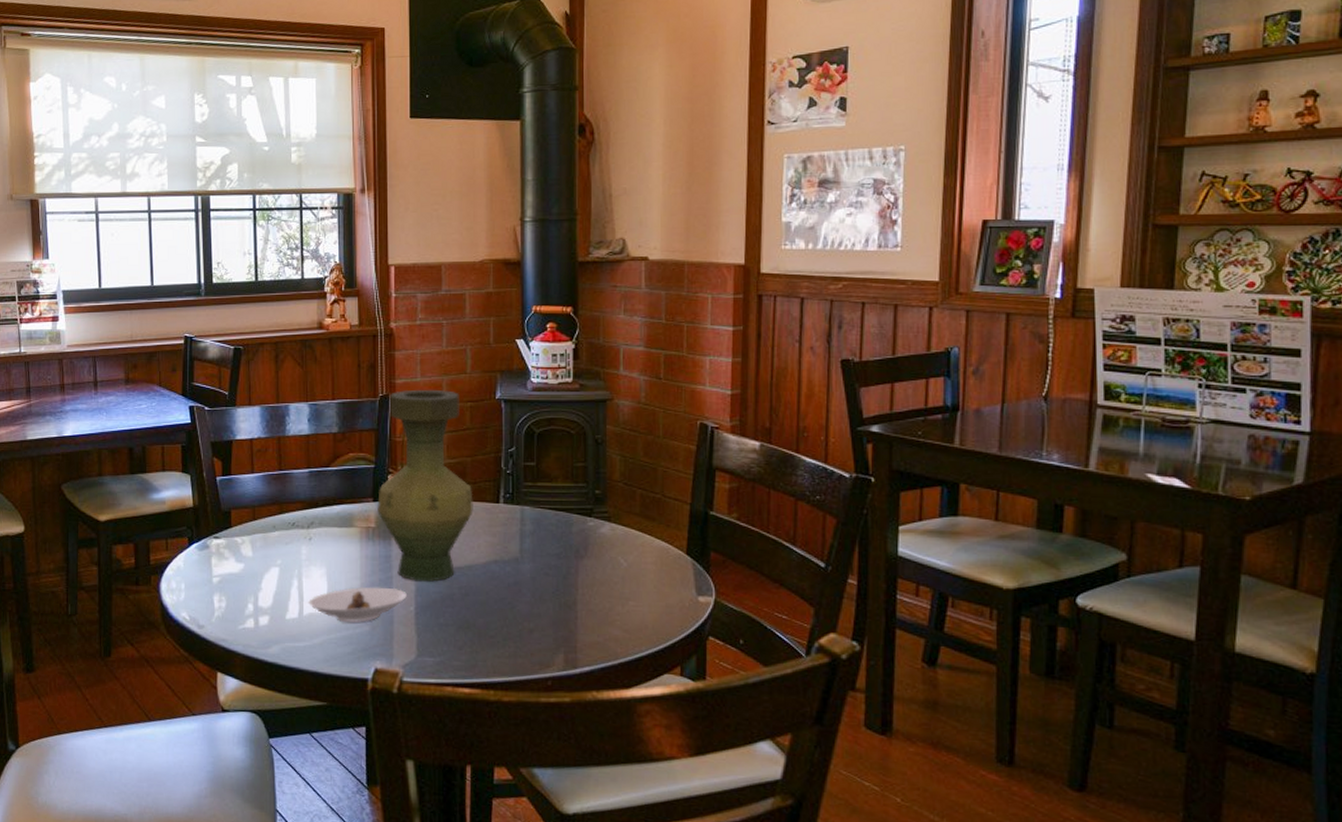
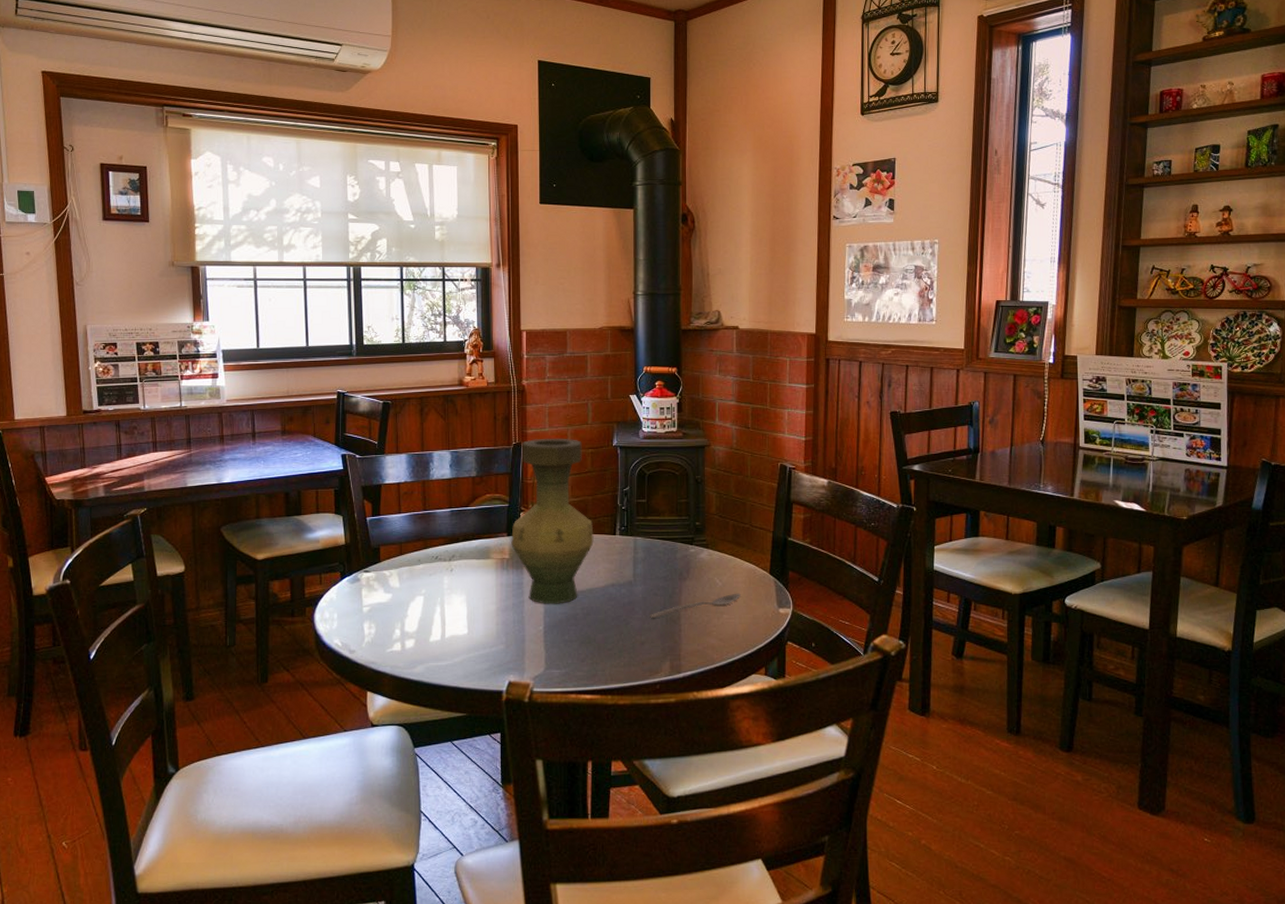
saucer: present [309,587,407,622] -> none [450,610,537,642]
spoon: none [540,576,651,603] -> present [650,593,741,619]

